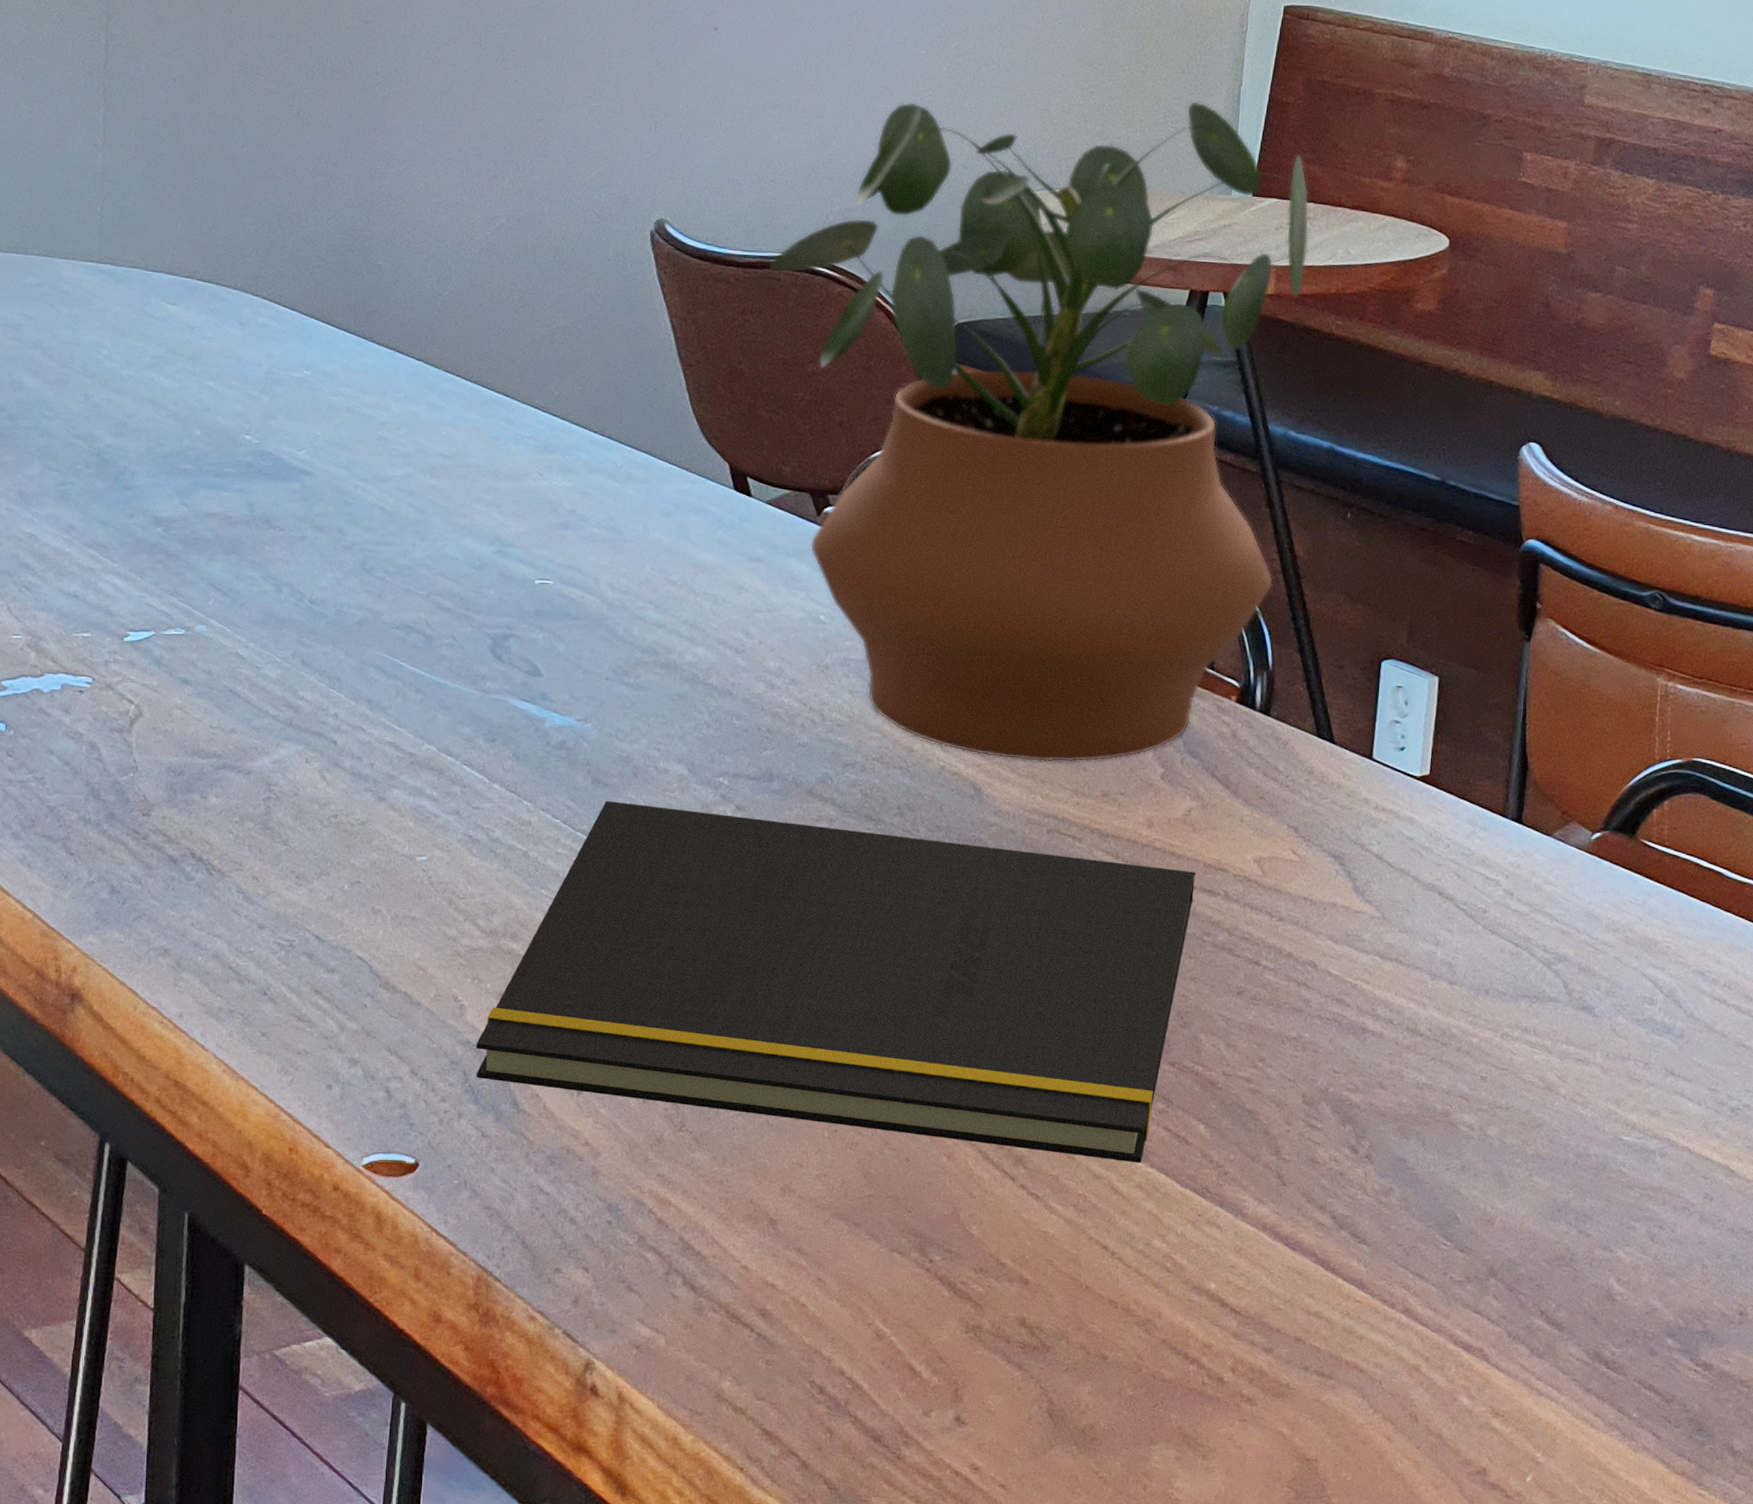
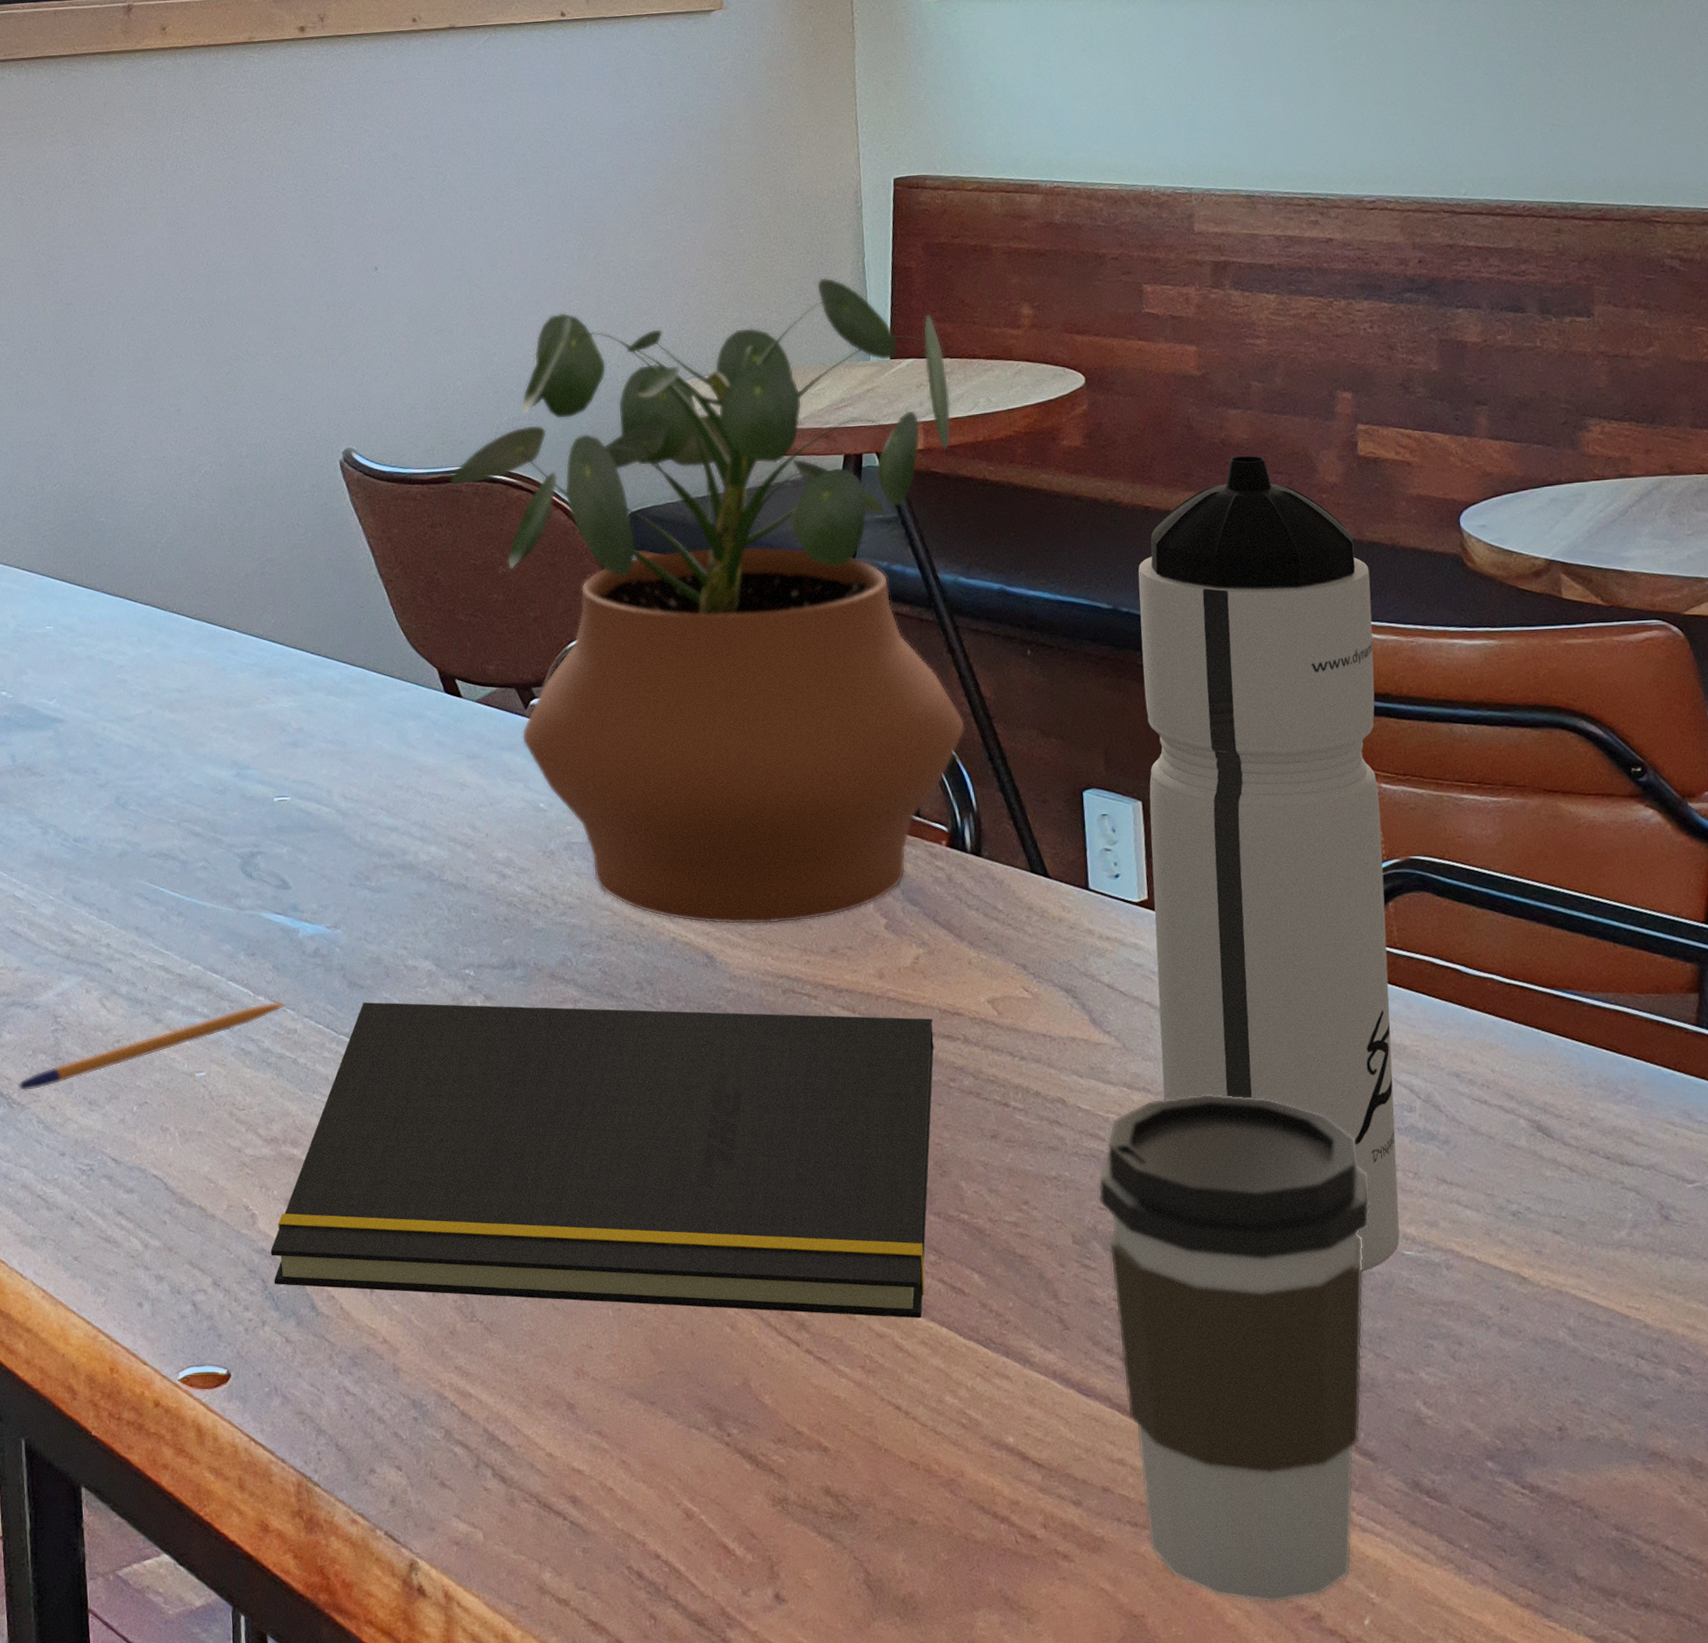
pen: none [219,790,524,859] -> present [18,1001,287,1091]
coffee cup: none [1331,970,1600,1456] -> present [1098,1094,1370,1603]
water bottle: none [1414,340,1701,1153] -> present [1138,455,1400,1272]

